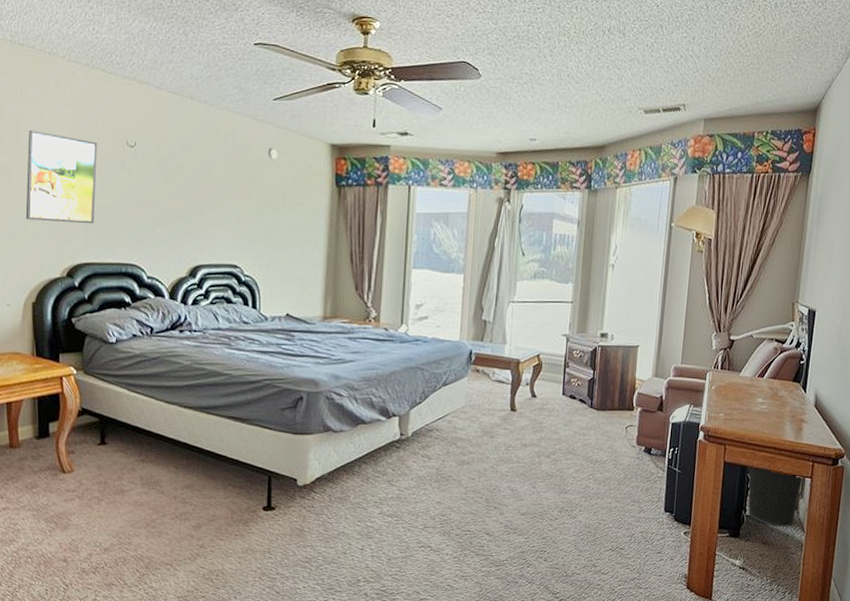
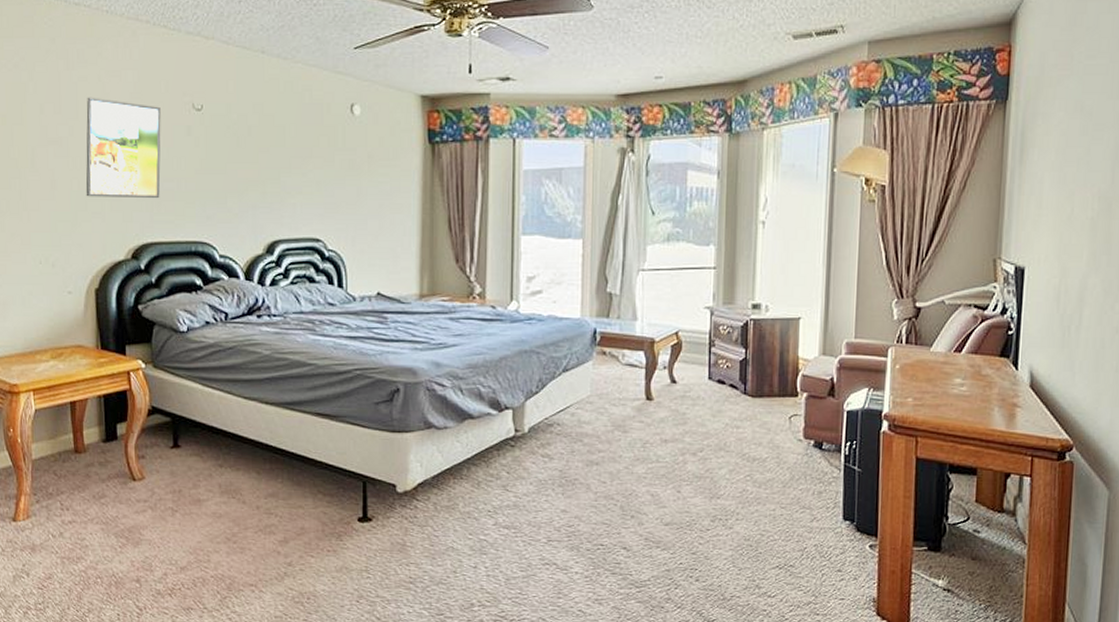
wastebasket: present [748,467,804,527] -> none [948,464,1021,538]

